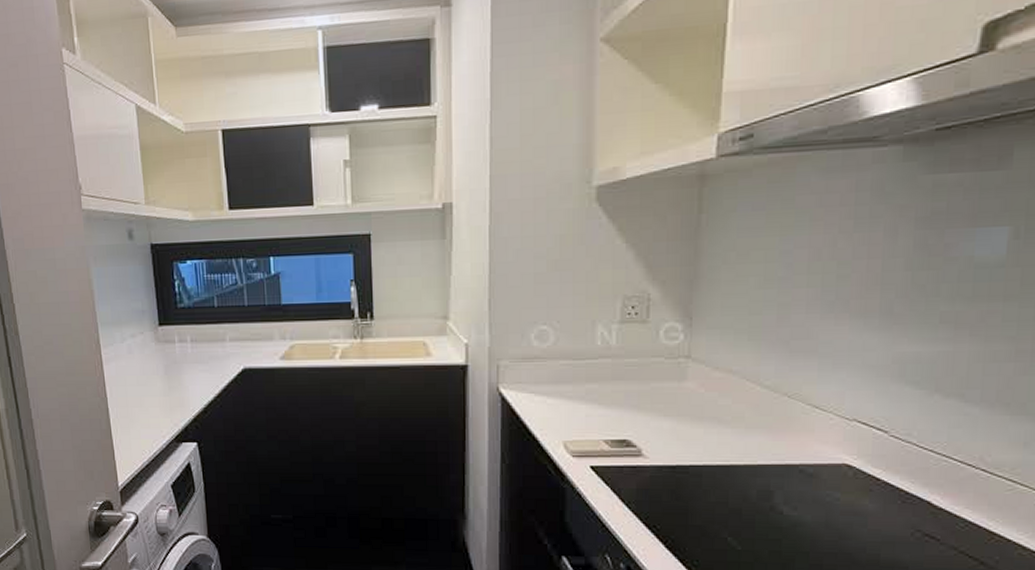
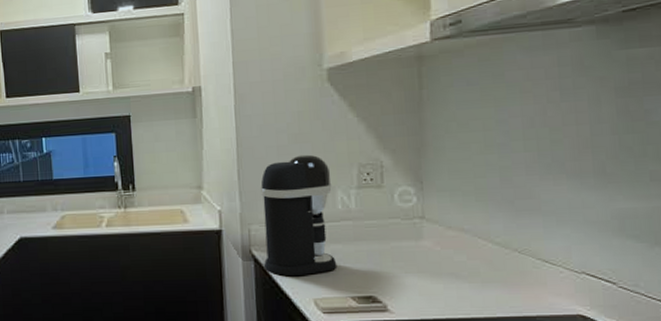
coffee maker: none [512,283,592,417] -> present [260,154,337,277]

